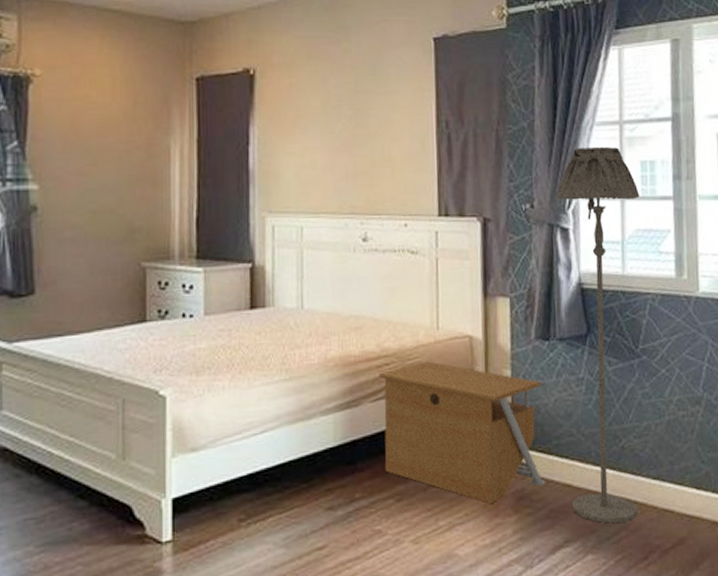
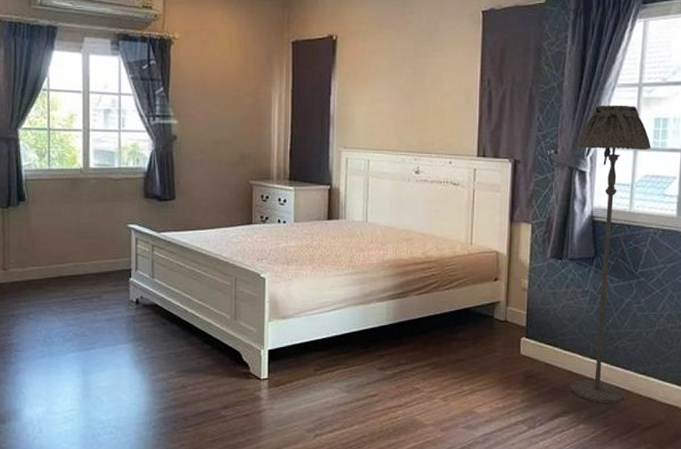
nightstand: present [378,361,546,505] -> none [422,268,553,379]

